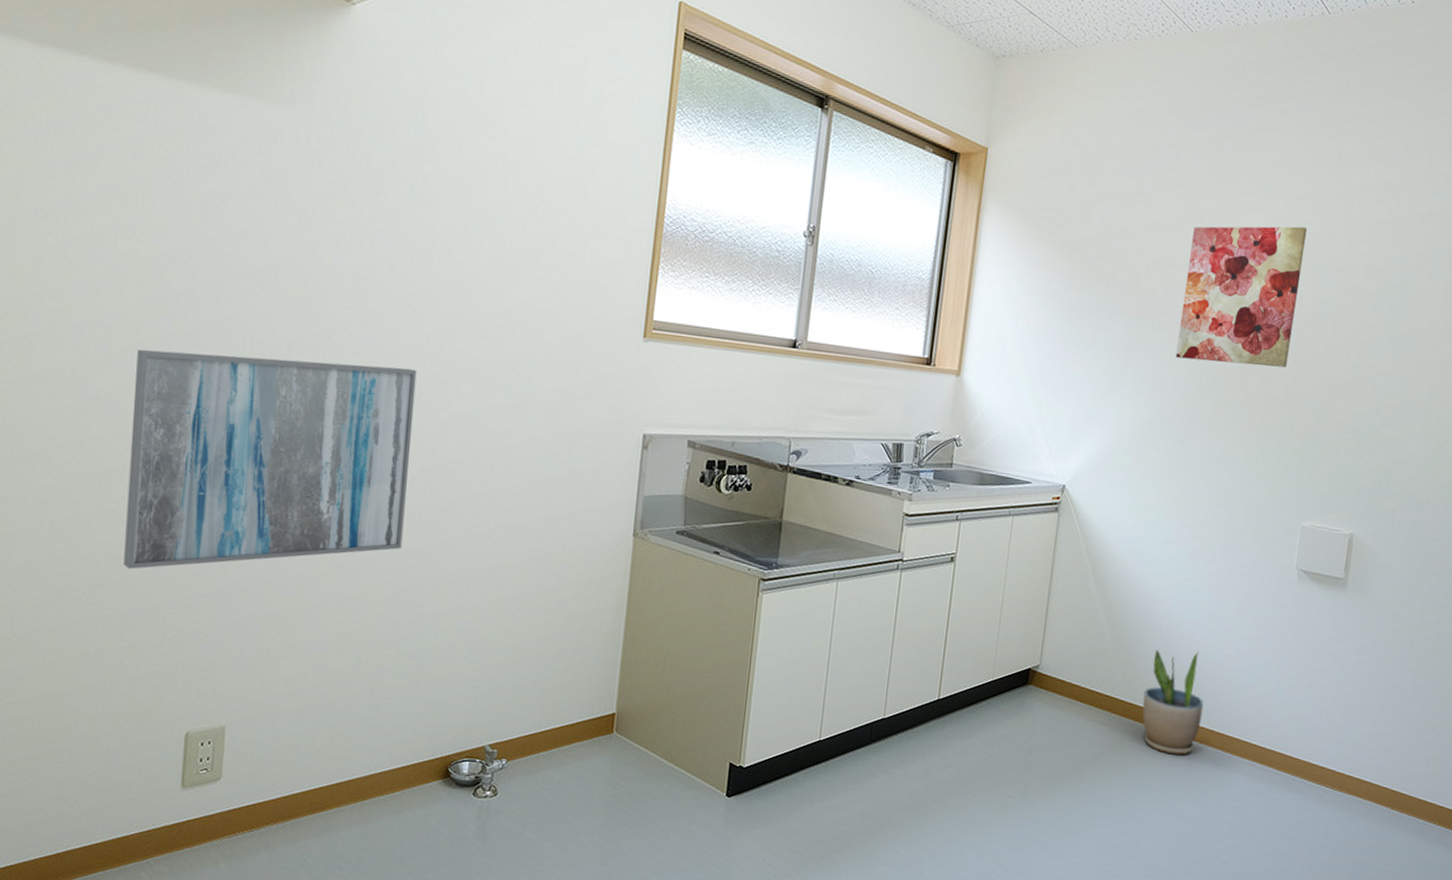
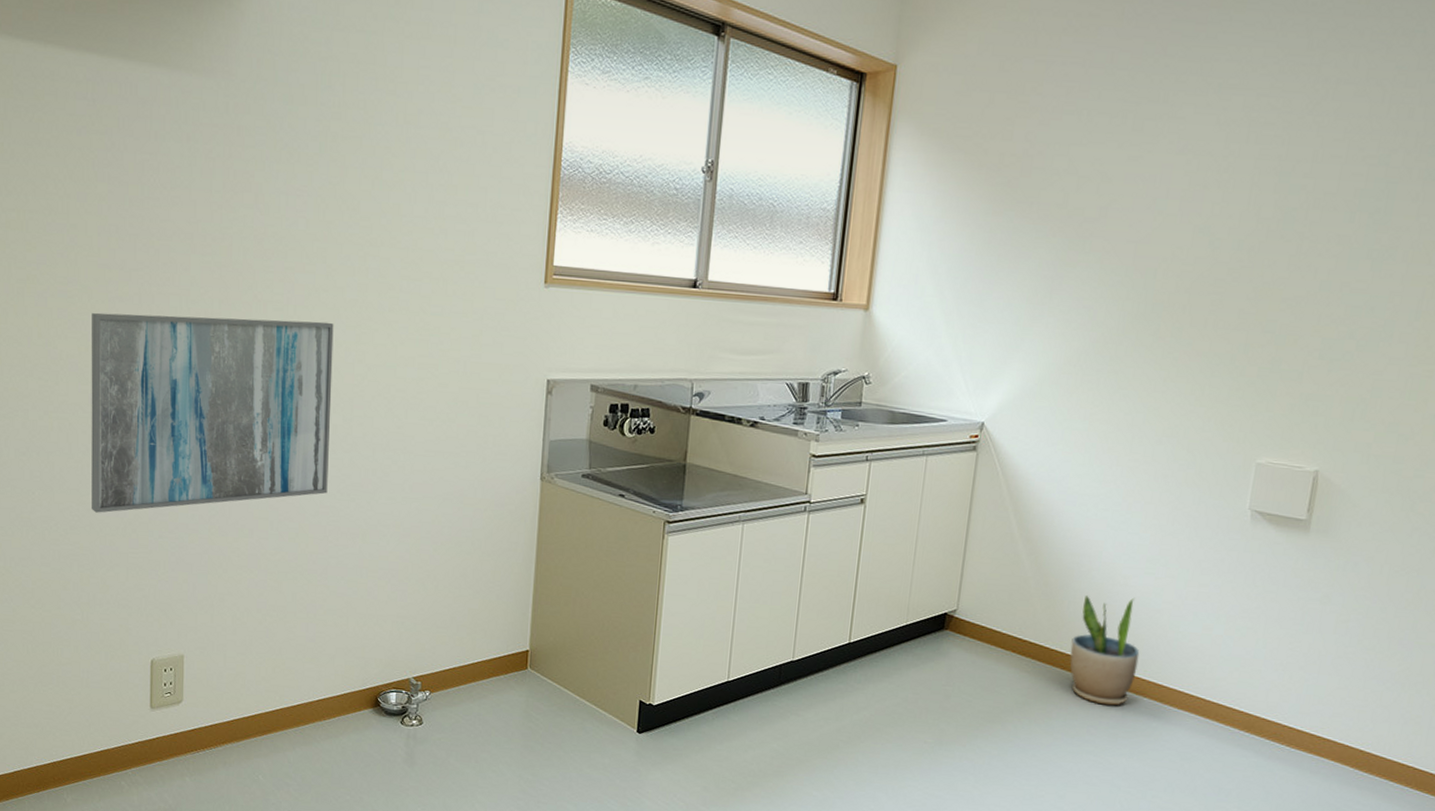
wall art: present [1175,226,1307,368] -> none [1109,128,1268,289]

